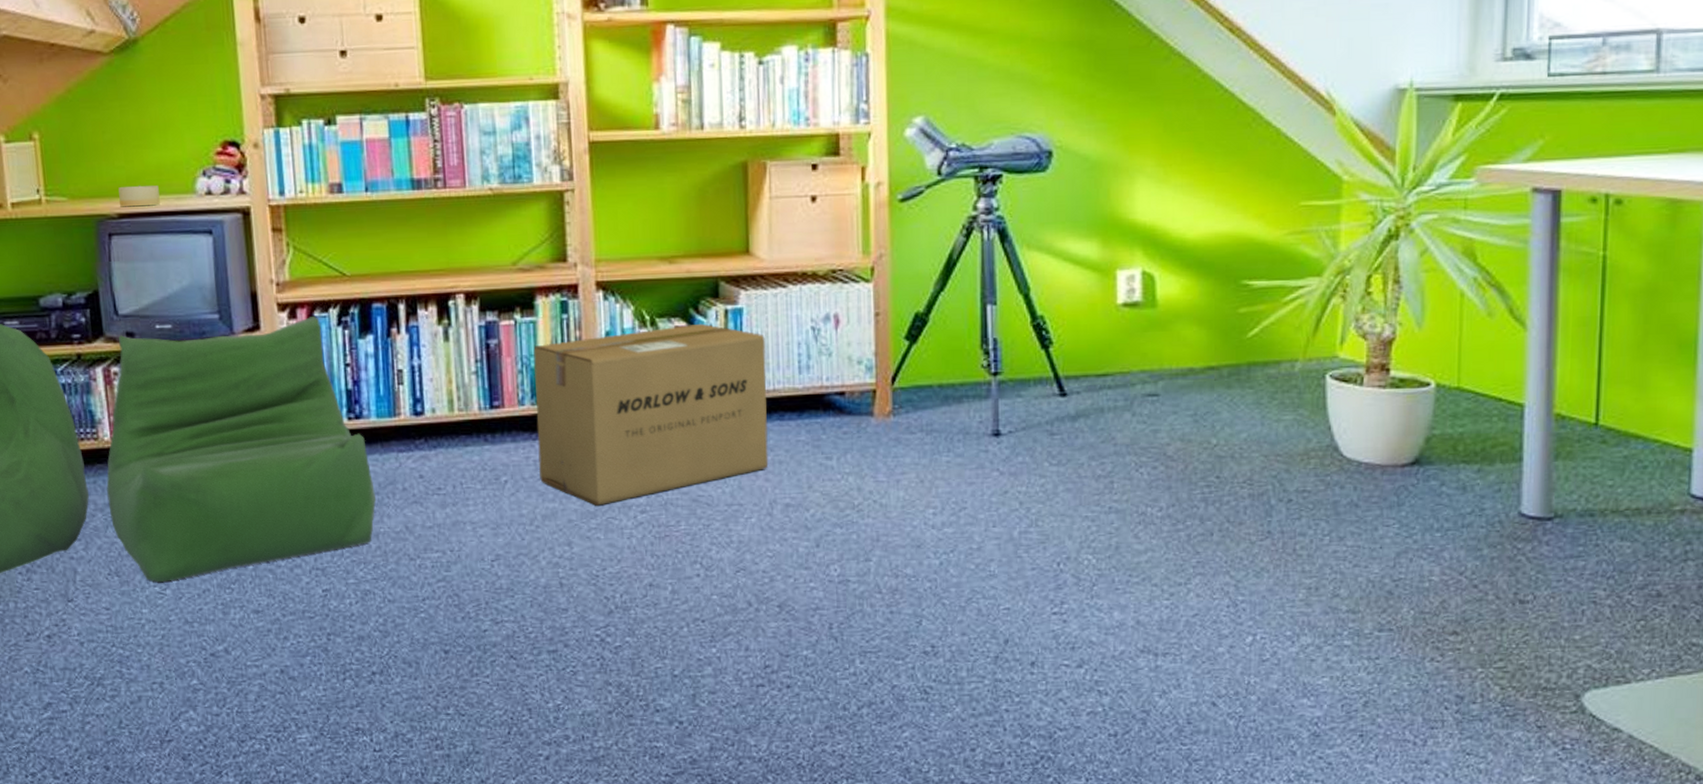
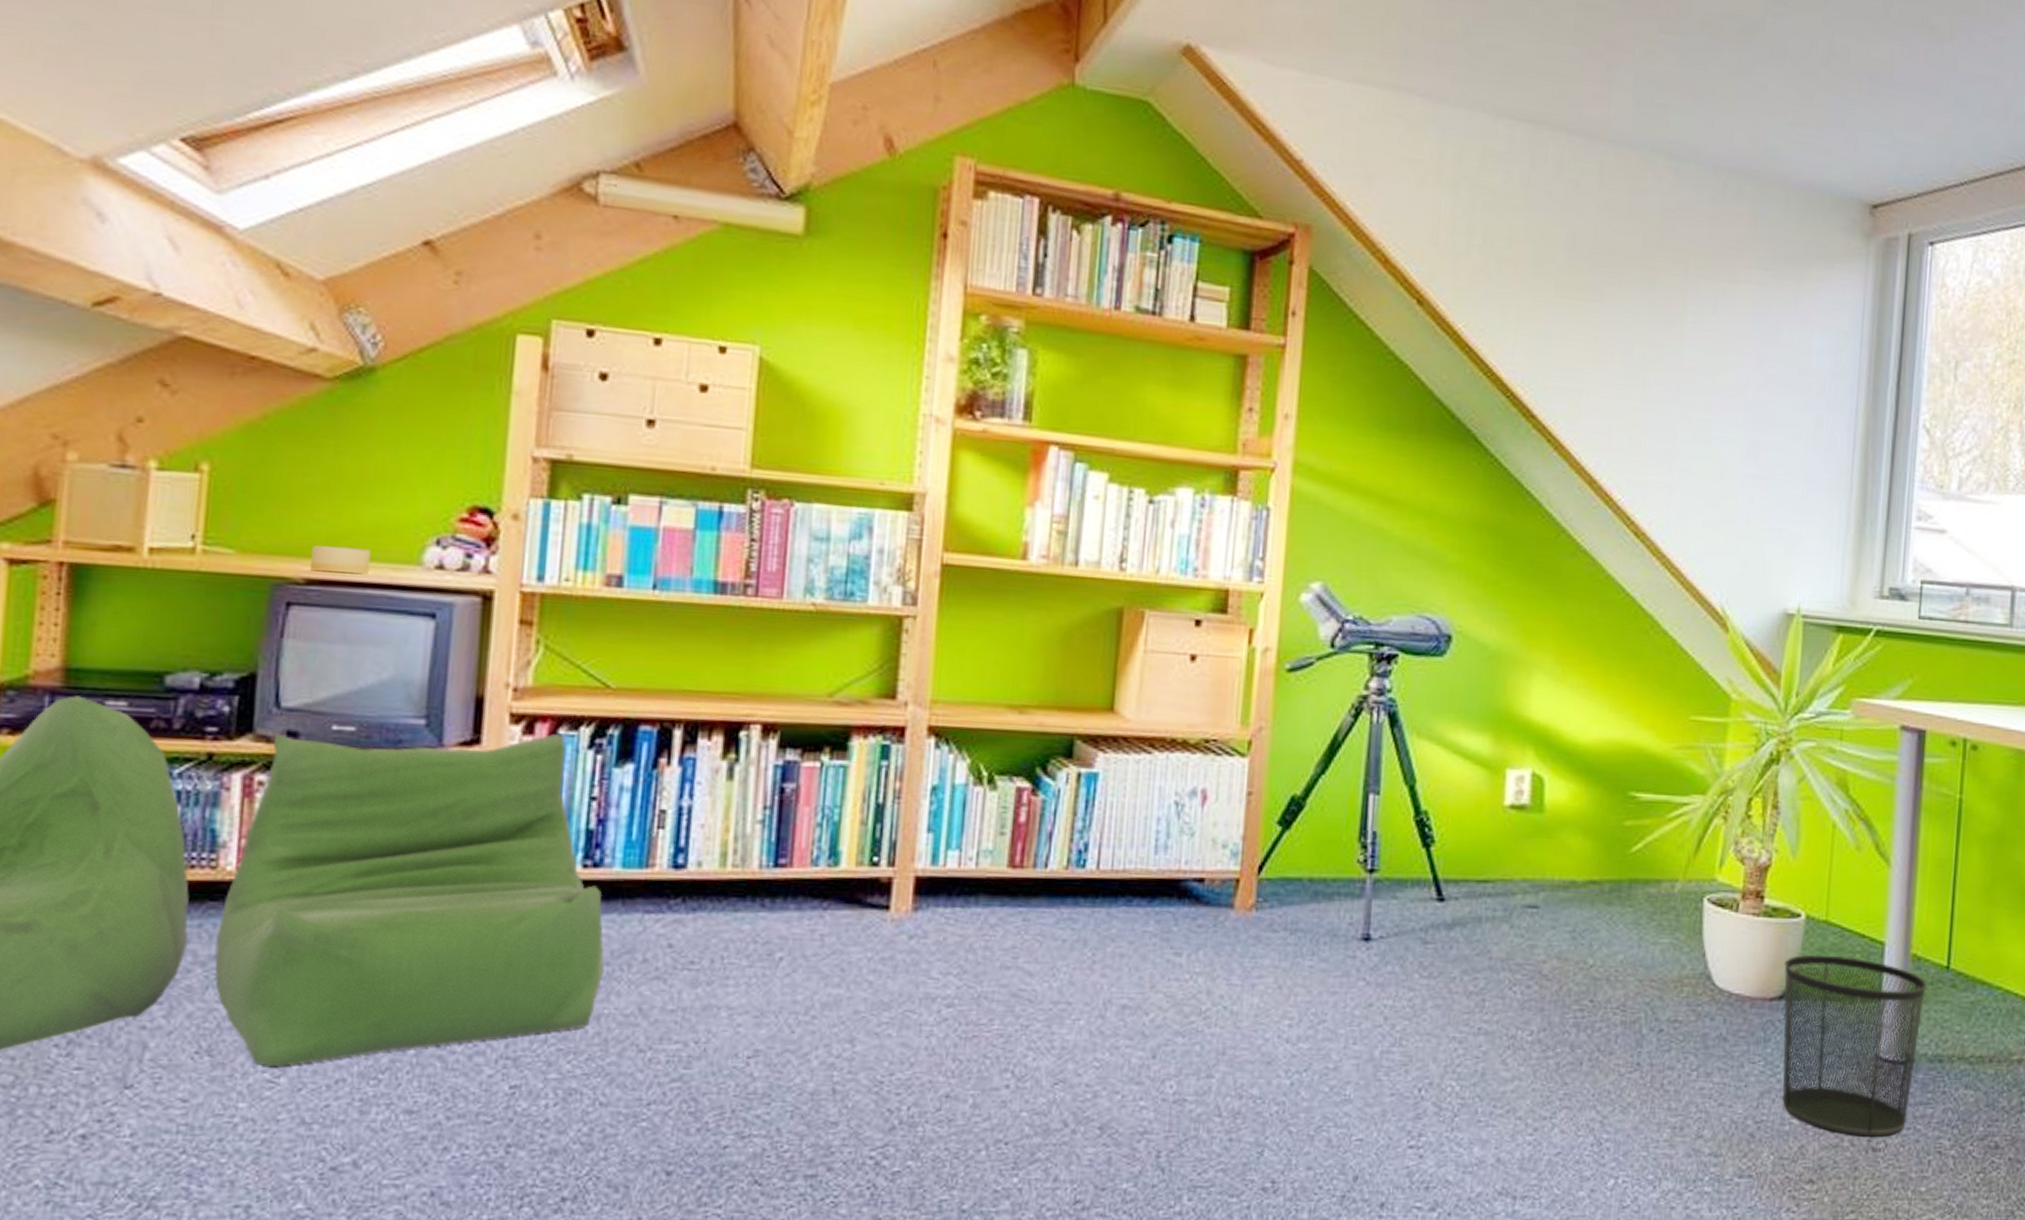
box: present [533,323,769,506] -> none [825,786,1121,995]
waste bin: none [1415,419,1573,591] -> present [1782,954,1927,1138]

